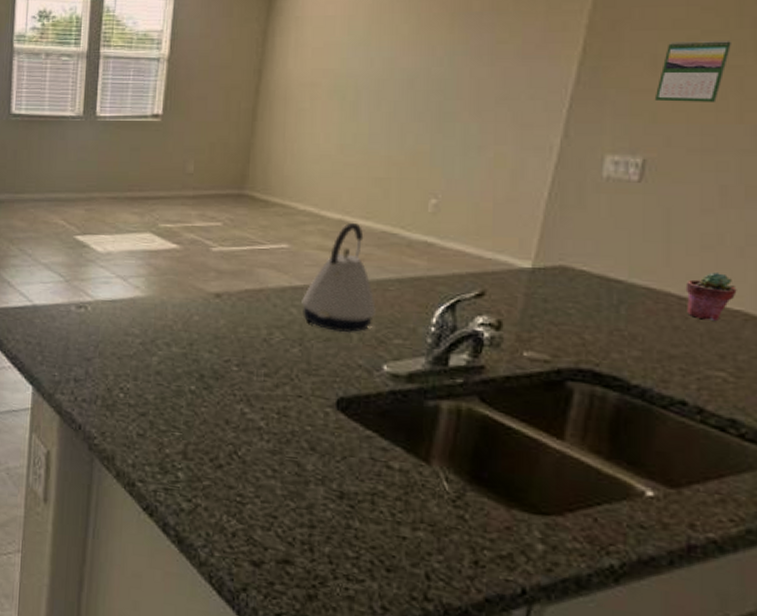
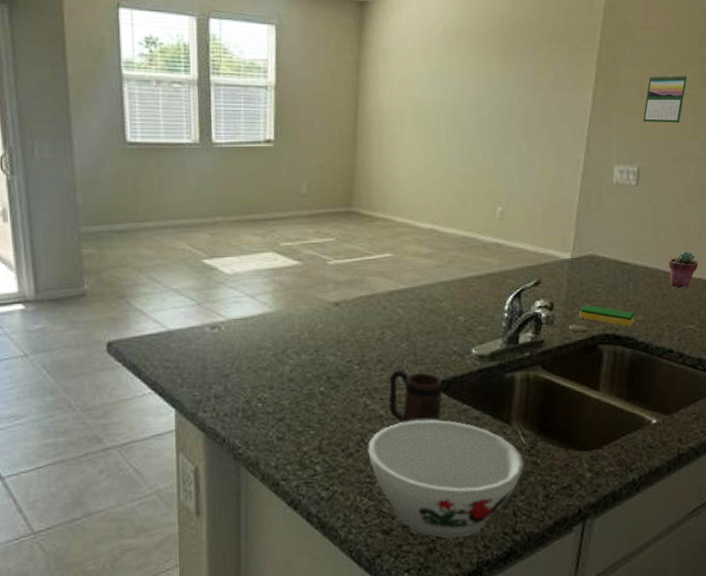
bowl: none [241,438,446,590] -> present [368,419,524,539]
mug: none [269,376,342,446] -> present [388,368,444,424]
kettle: present [301,222,376,333] -> none [406,230,463,326]
dish sponge: none [539,327,627,363] -> present [579,304,635,327]

